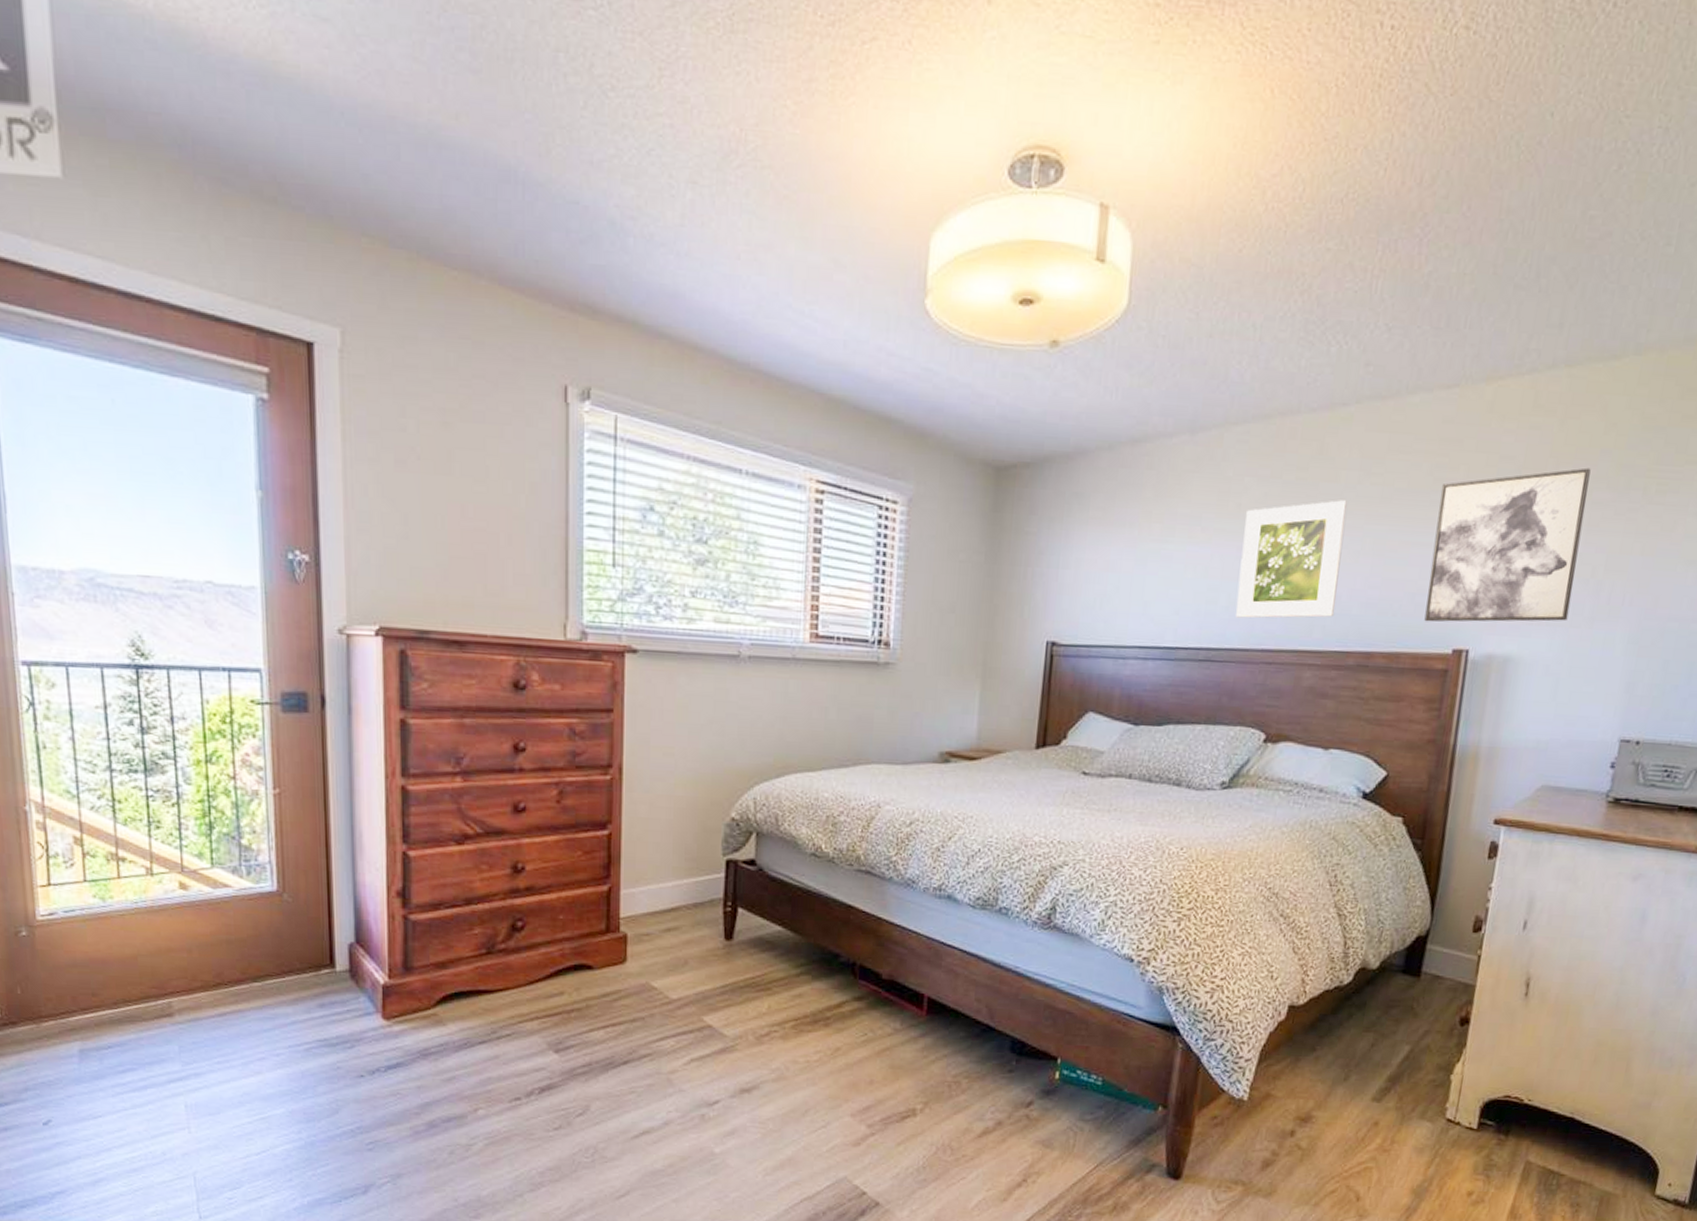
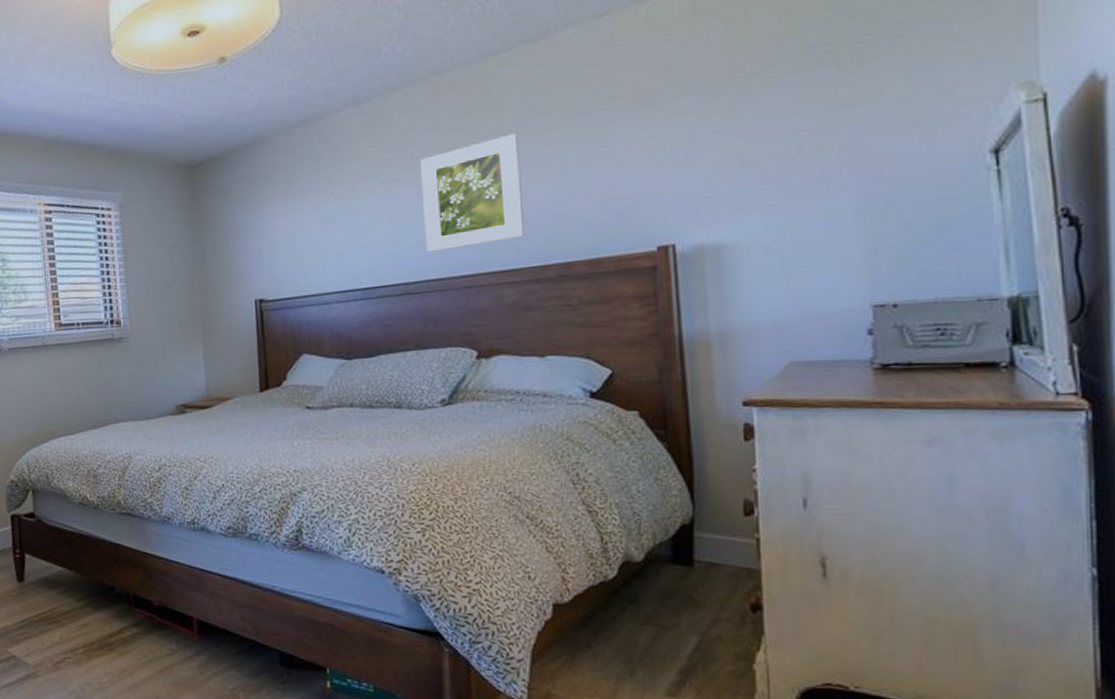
wall art: present [1424,467,1591,622] -> none [611,56,780,226]

